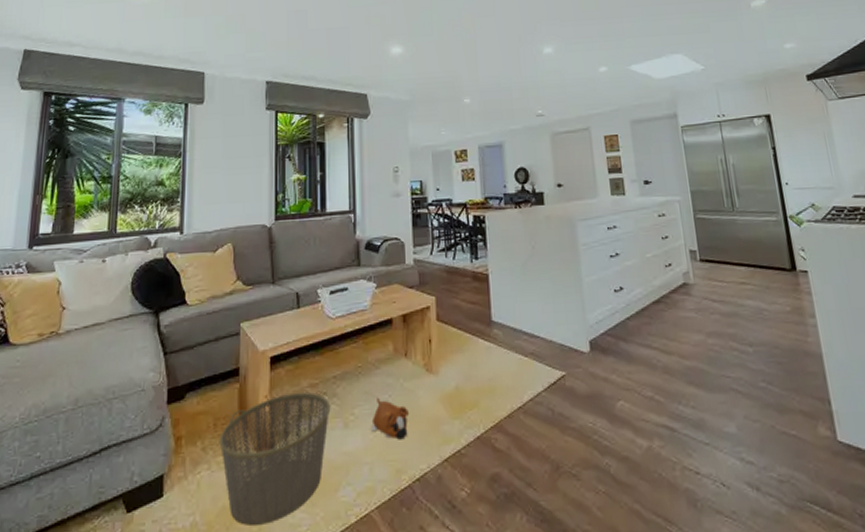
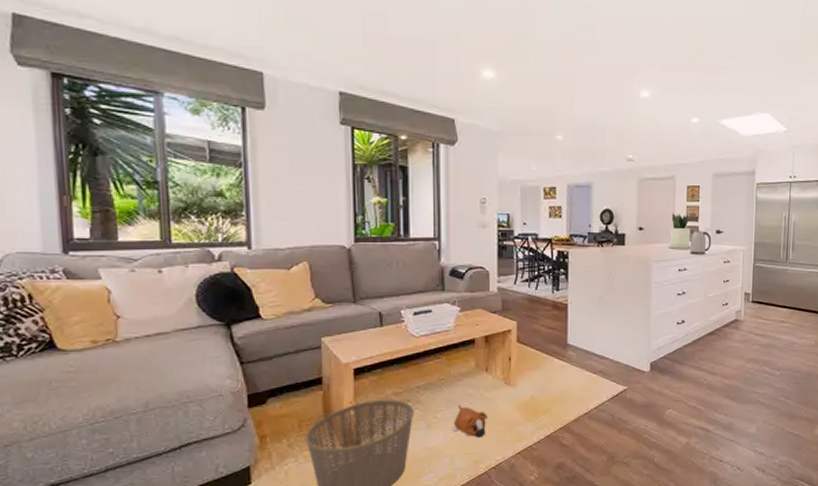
planter: none [591,164,617,206] -> present [668,213,691,250]
kettle: none [616,182,641,209] -> present [689,230,712,254]

